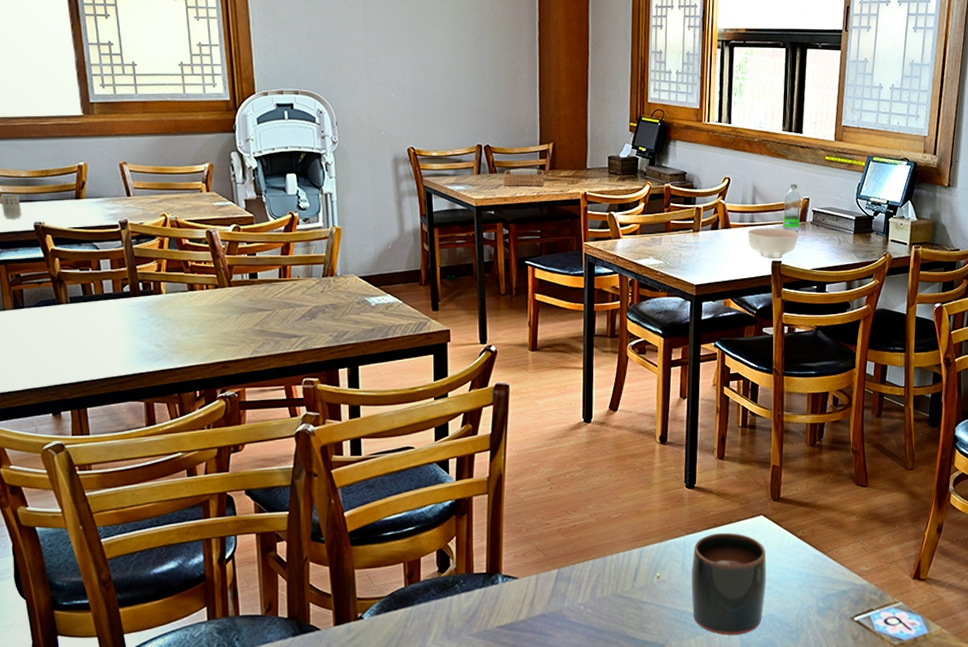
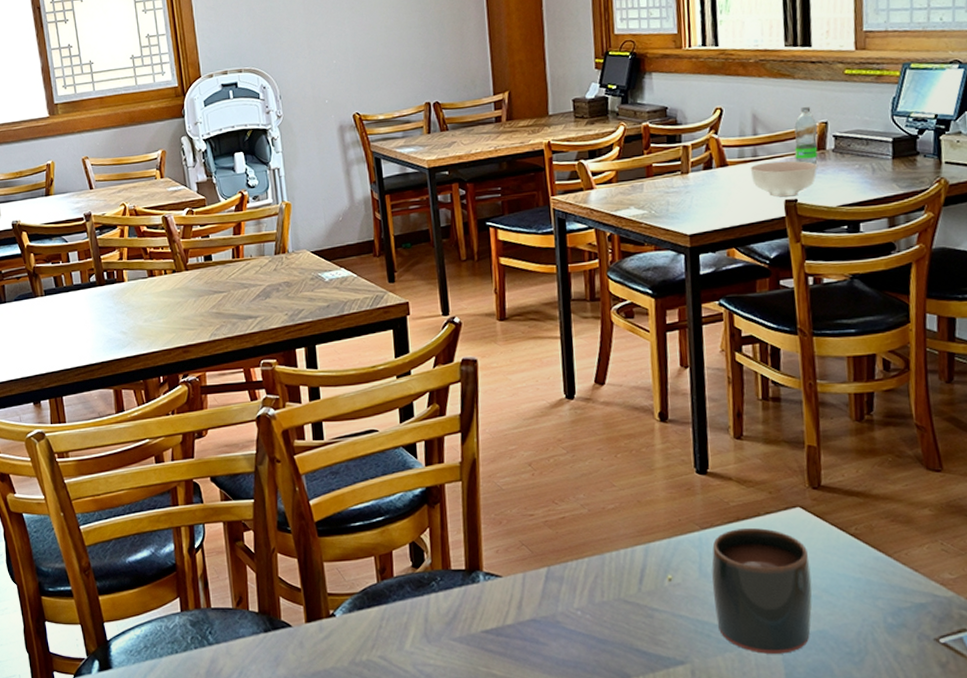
napkin holder: present [503,168,545,186] -> none [456,121,502,144]

